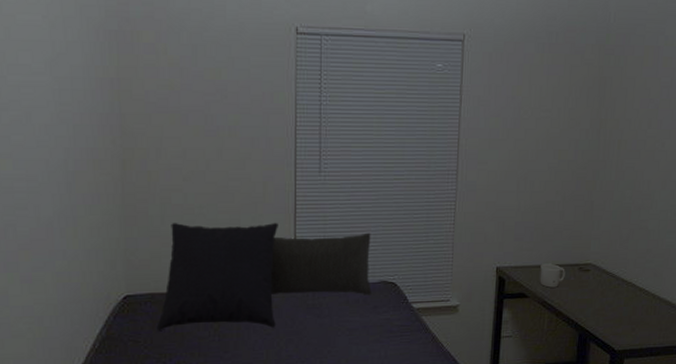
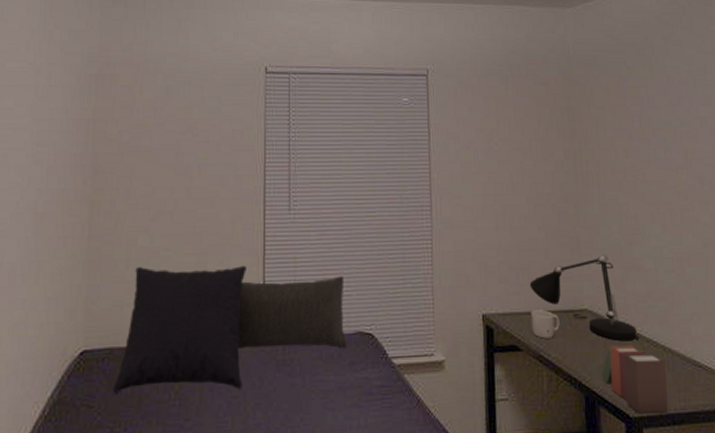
desk lamp: none [542,216,634,290] -> present [529,254,640,342]
books: none [595,293,653,348] -> present [601,345,669,414]

